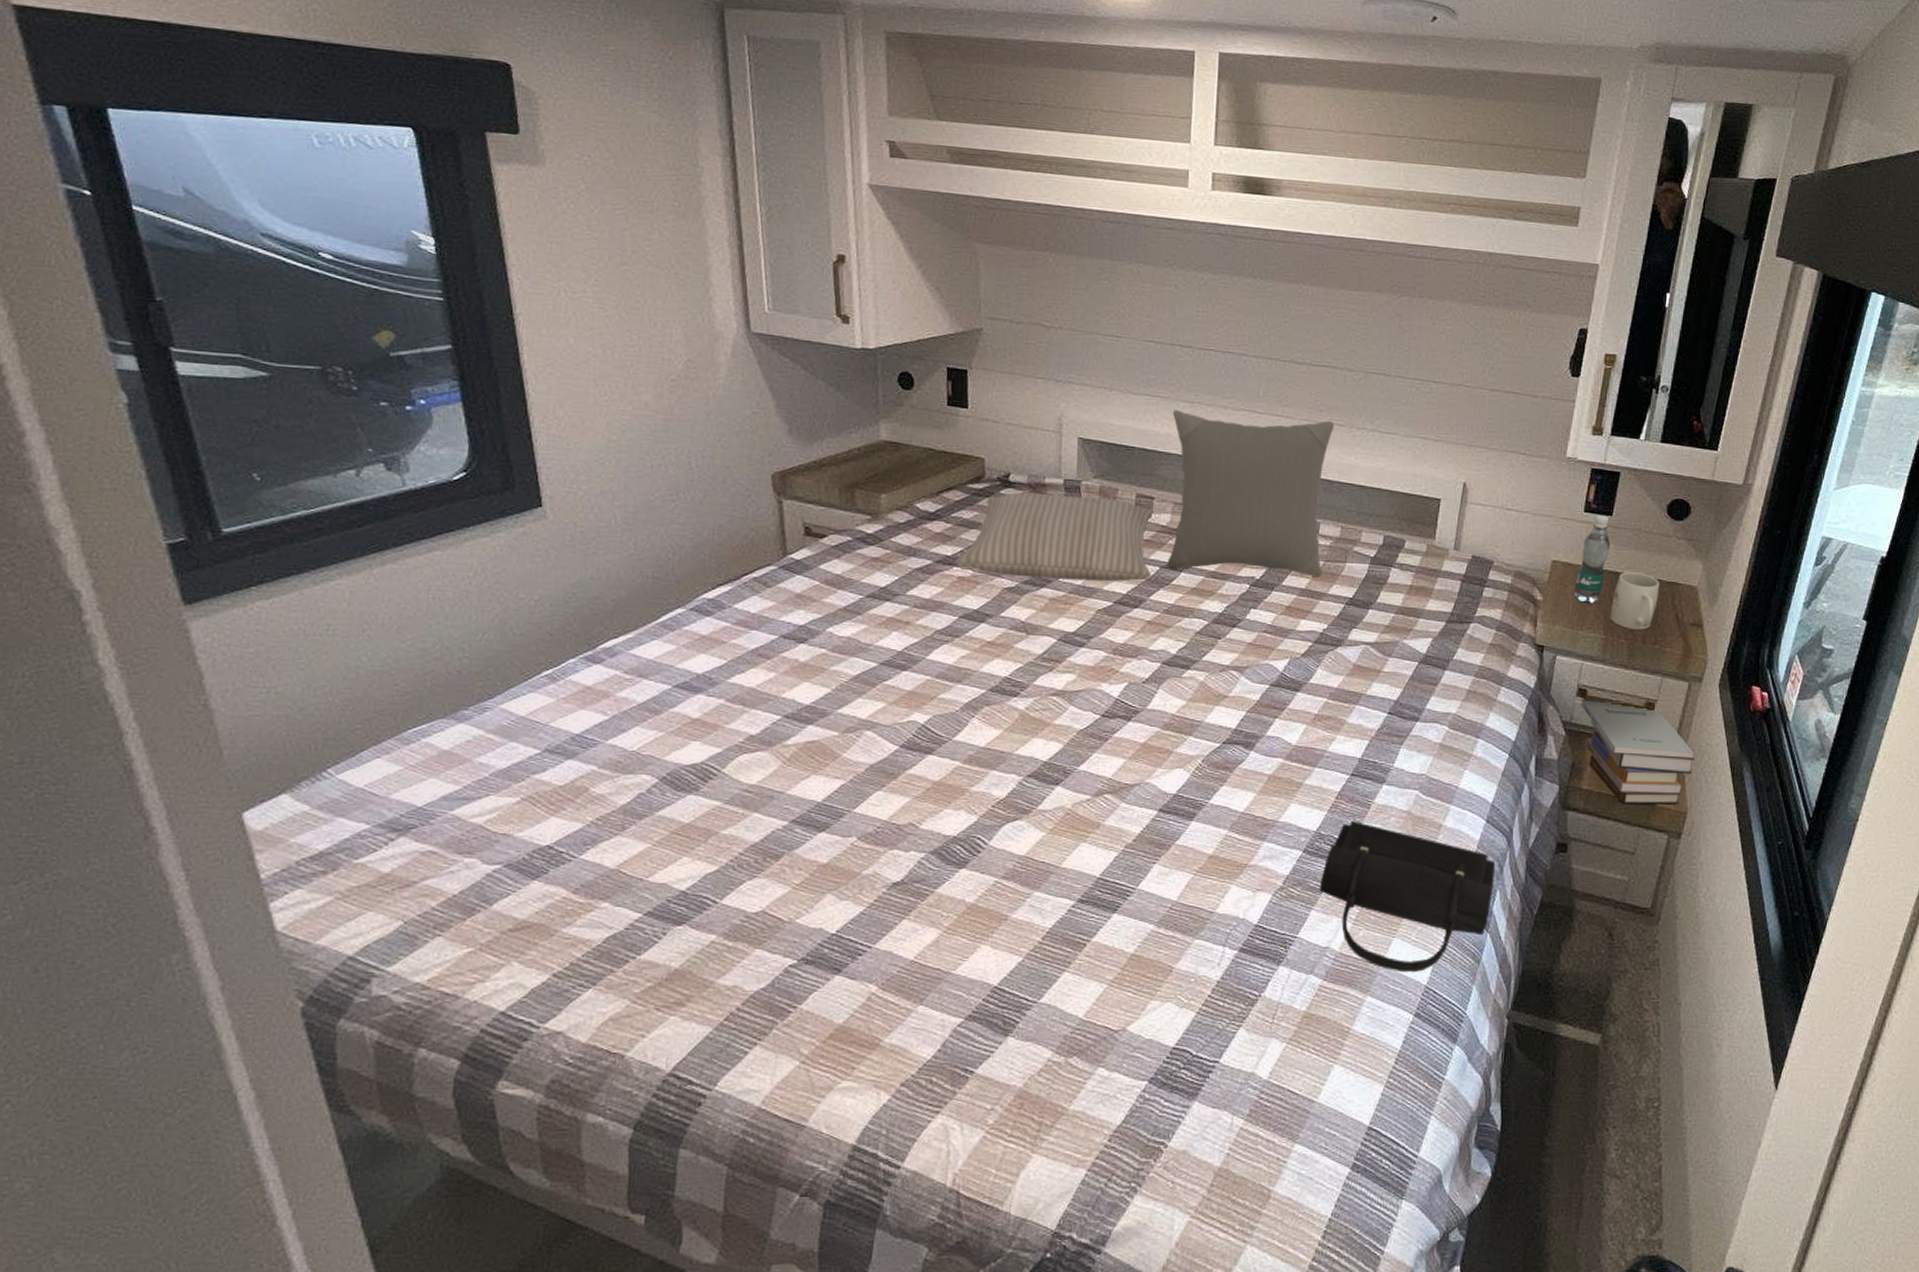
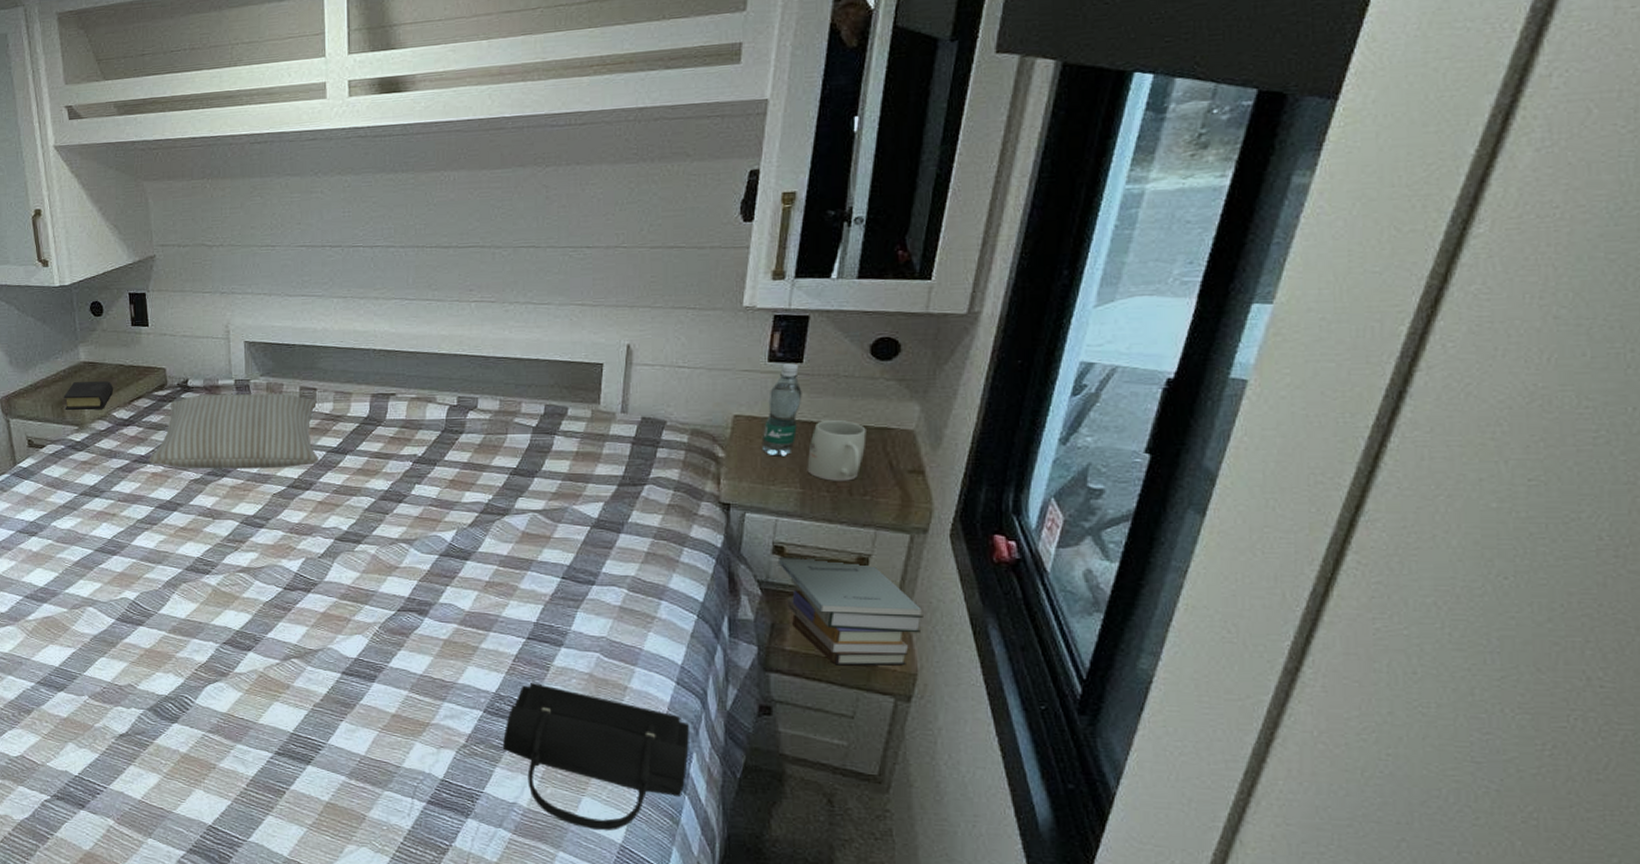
book: none [855,463,920,498] -> present [63,381,114,410]
pillow: present [1167,410,1335,576] -> none [327,299,486,451]

